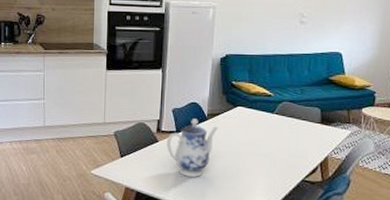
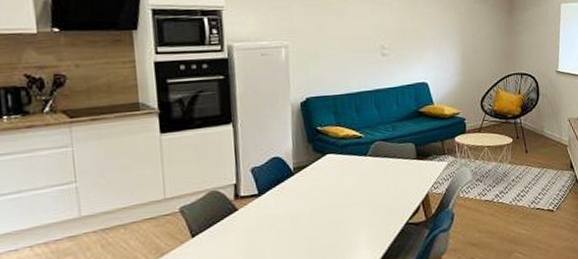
teapot: present [167,118,218,177] -> none [248,175,308,245]

